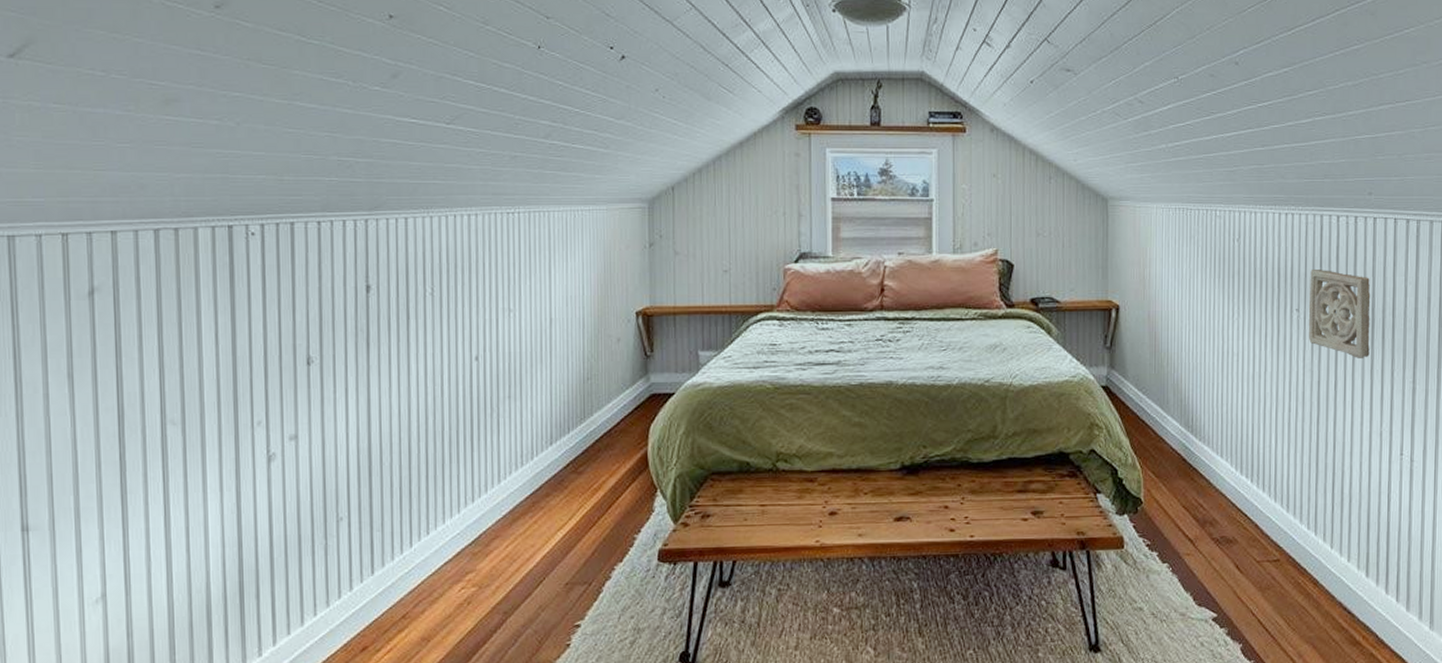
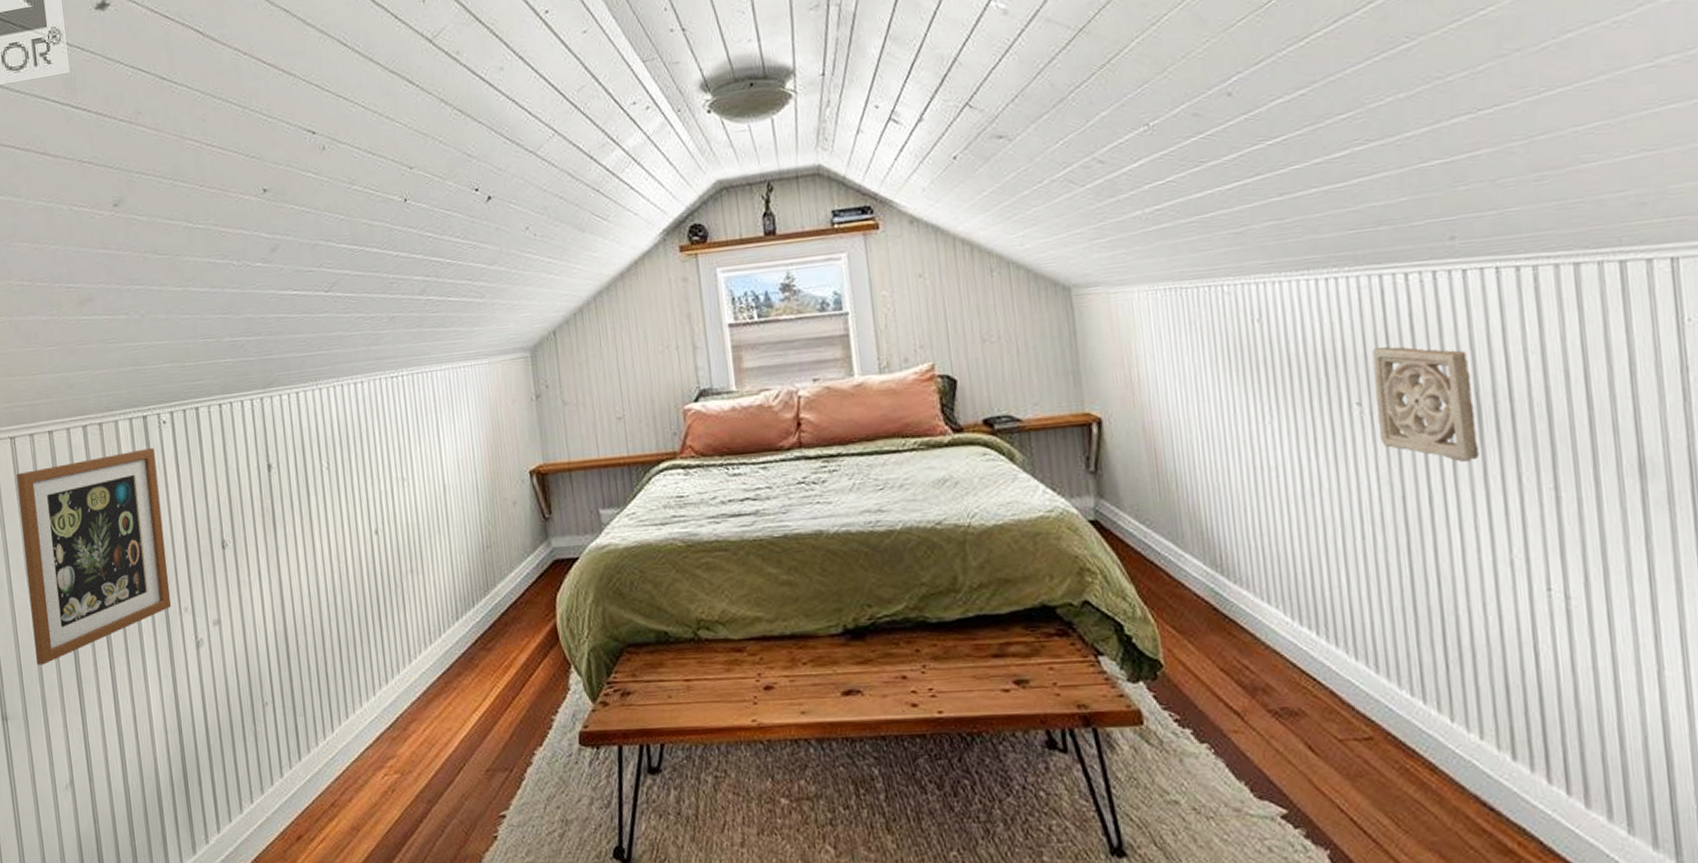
picture frame: none [66,259,243,474] -> present [16,448,172,665]

